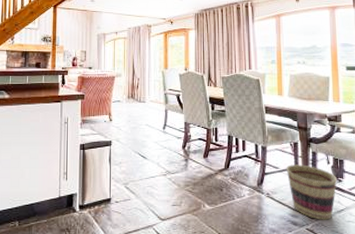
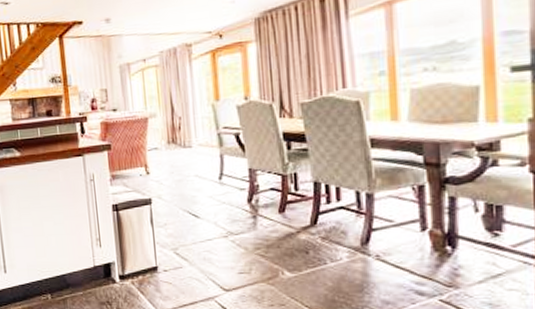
basket: present [286,164,338,220] -> none [405,215,493,289]

